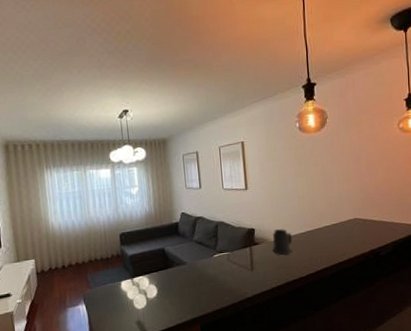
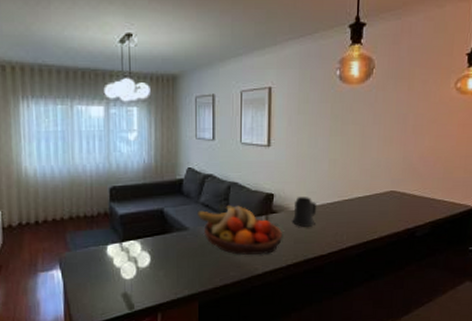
fruit bowl: none [193,240,266,282] -> present [198,204,283,255]

